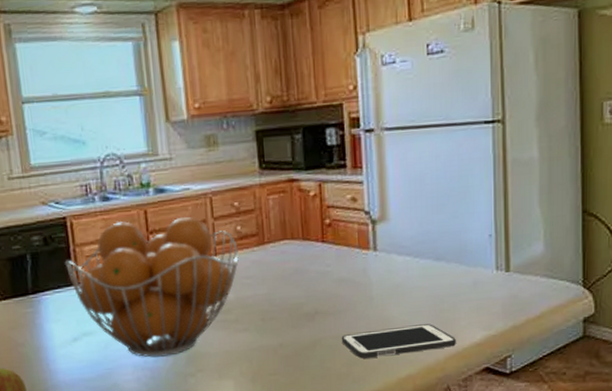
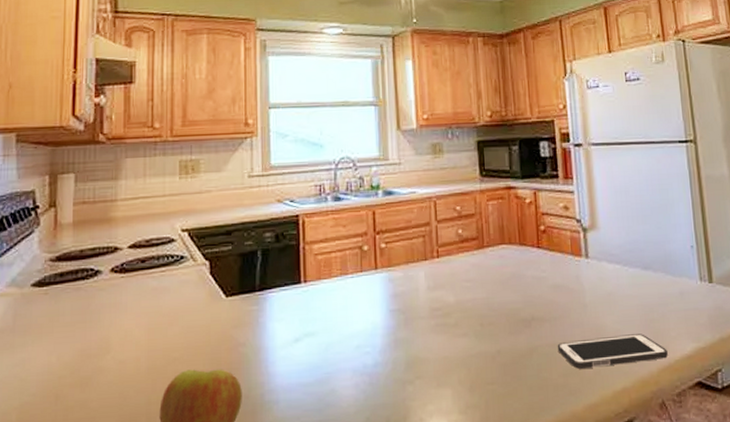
fruit basket: present [64,216,240,358] -> none [293,218,460,362]

